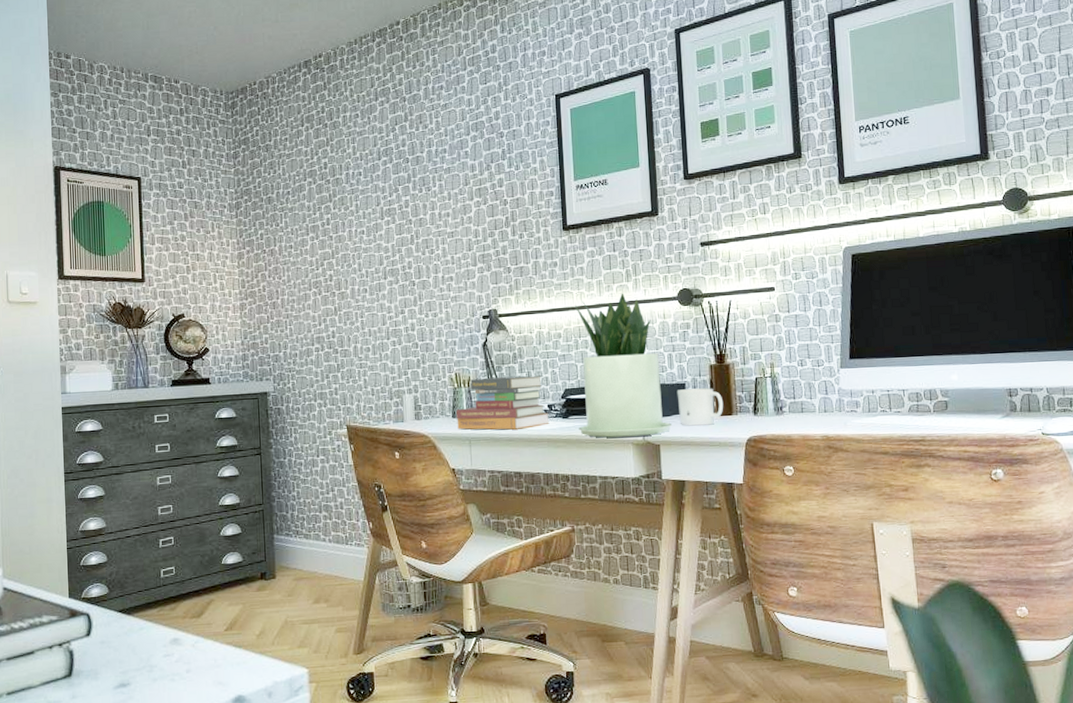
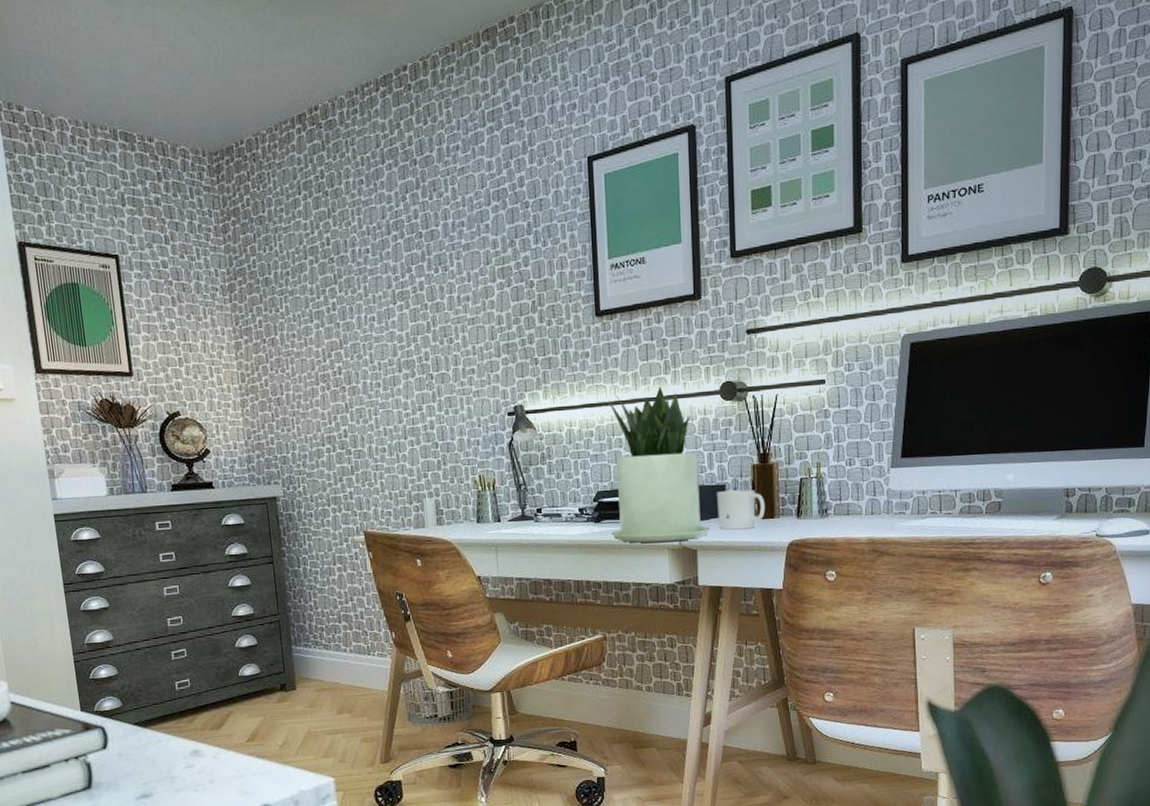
books: present [456,376,550,430] -> none [481,477,581,536]

